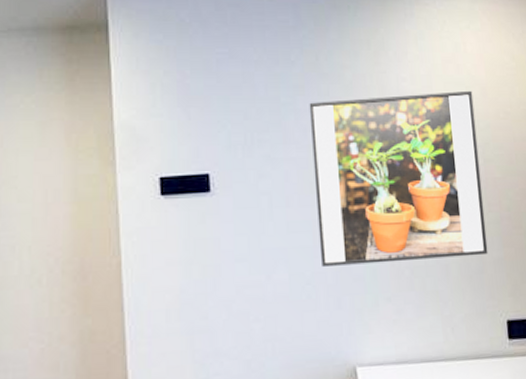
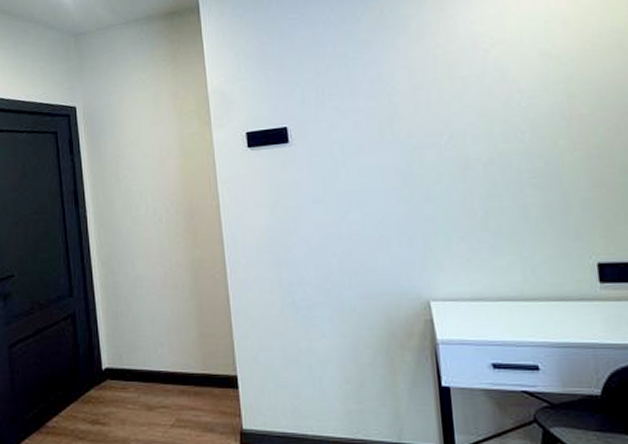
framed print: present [309,90,488,266] -> none [375,24,574,207]

